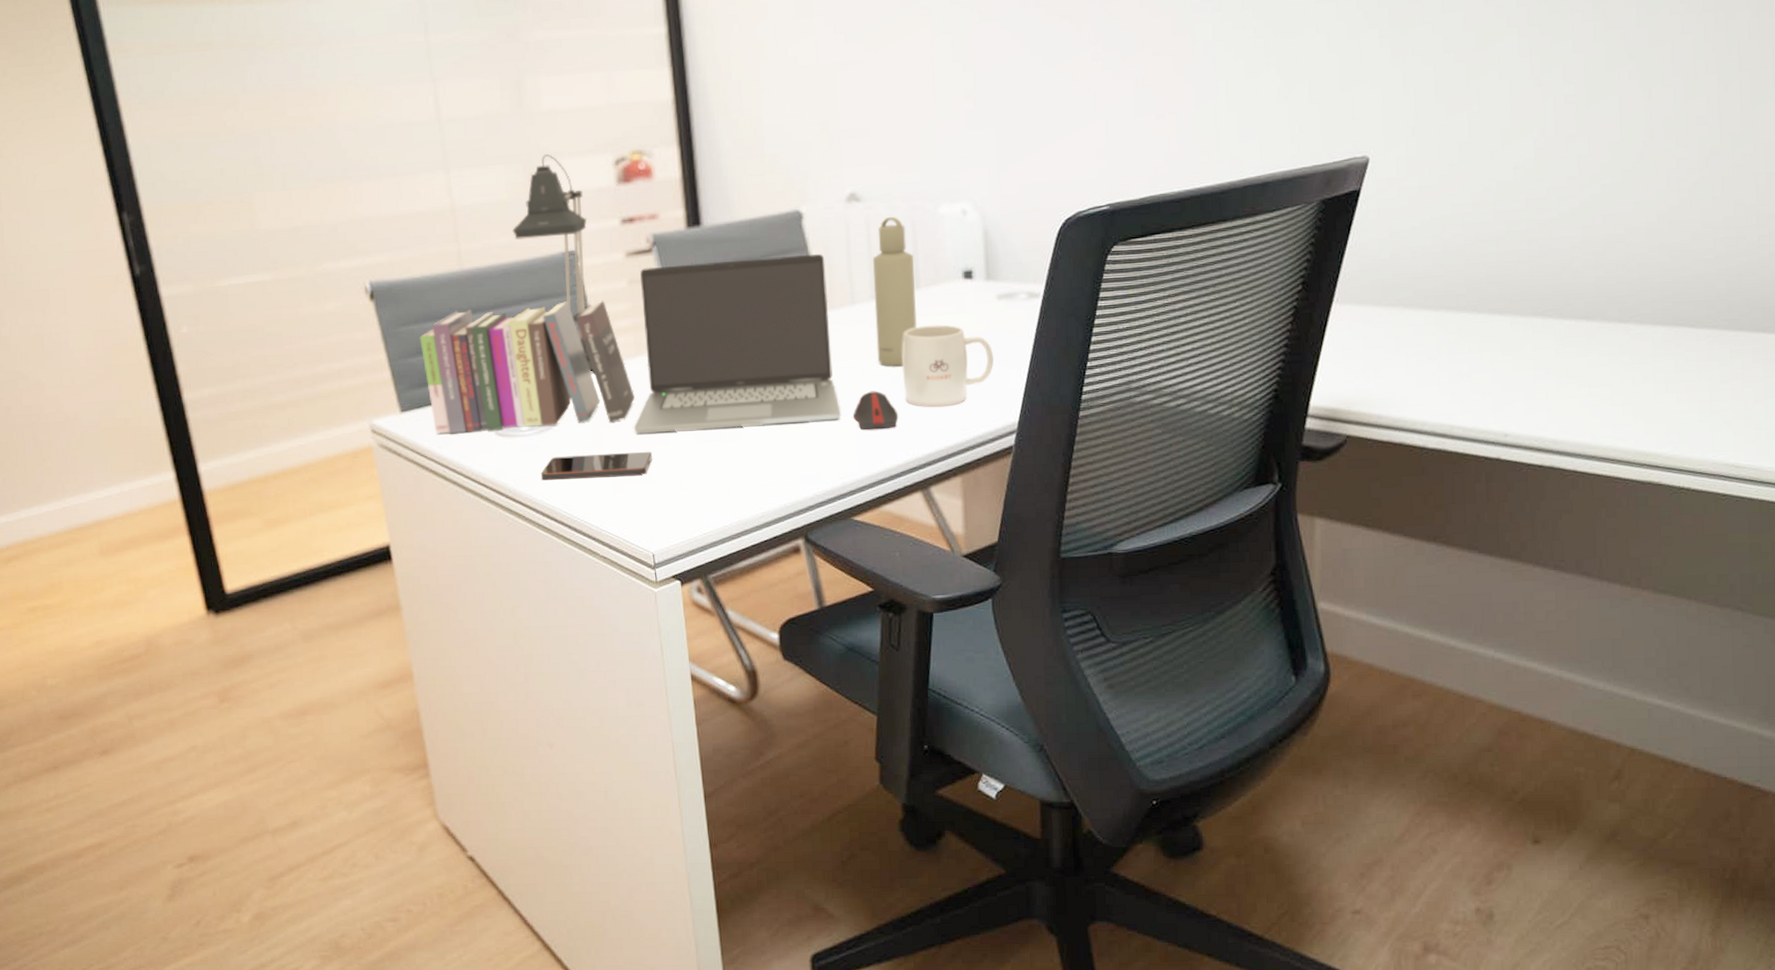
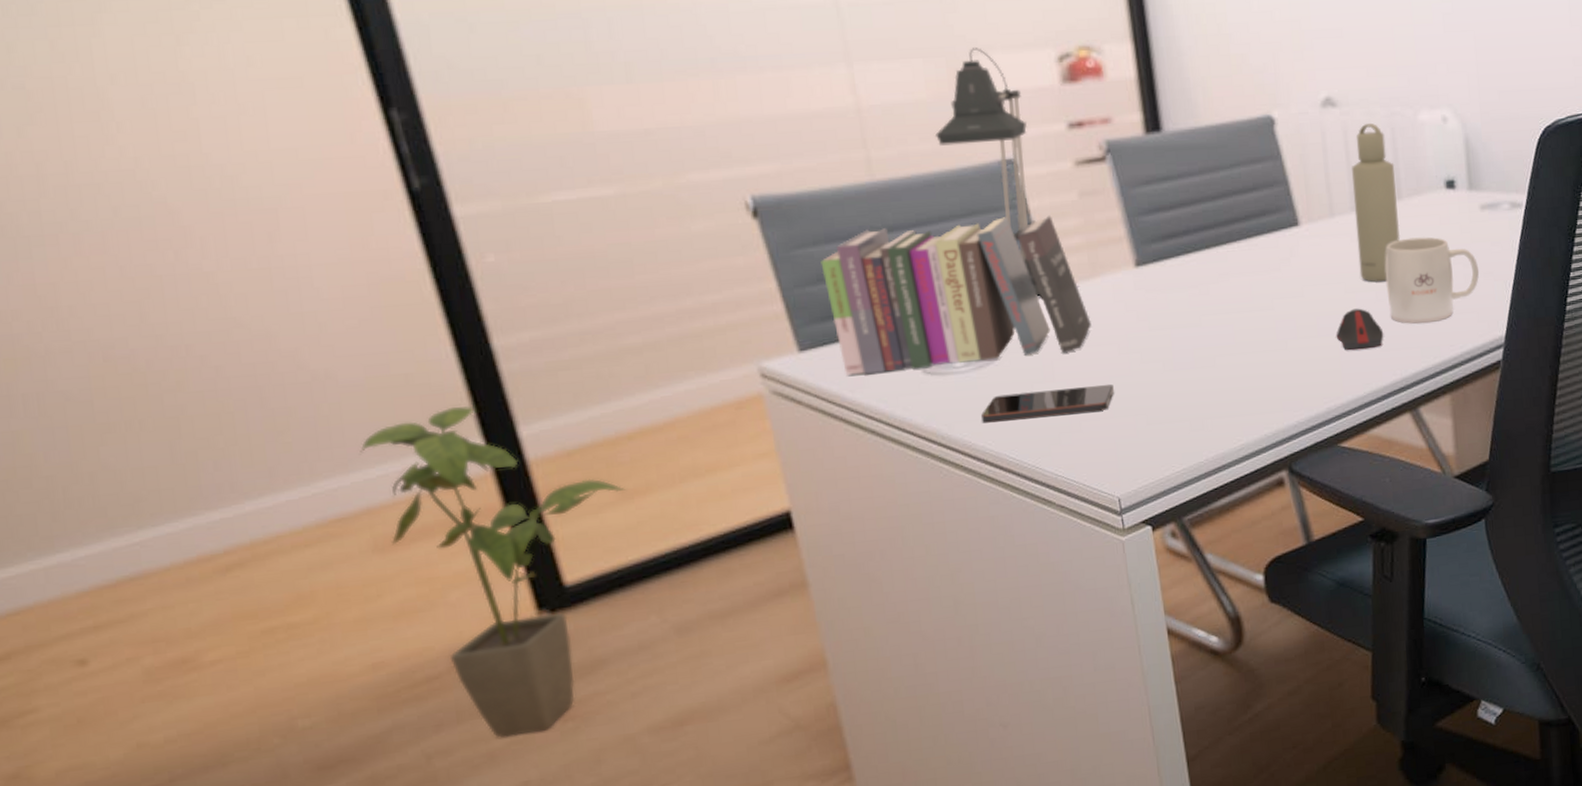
house plant: none [94,445,271,709] -> present [360,406,626,738]
laptop: present [634,253,841,434] -> none [1091,162,1323,365]

